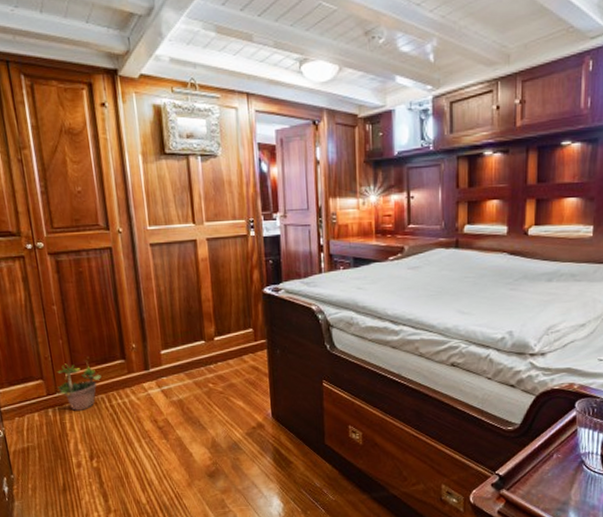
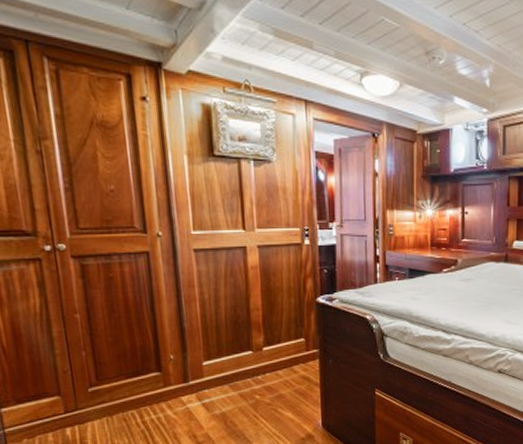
potted plant: present [56,357,102,412] -> none [77,370,133,430]

